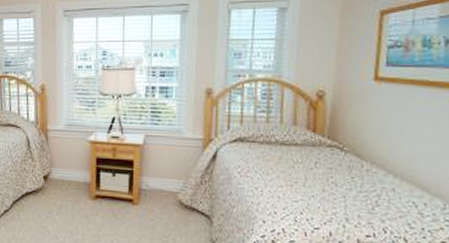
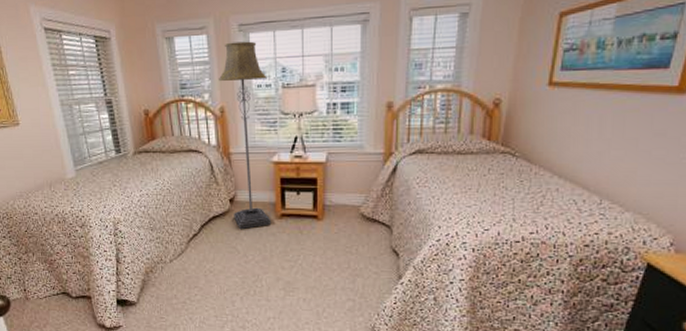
floor lamp: none [42,25,88,208] -> present [219,41,272,229]

